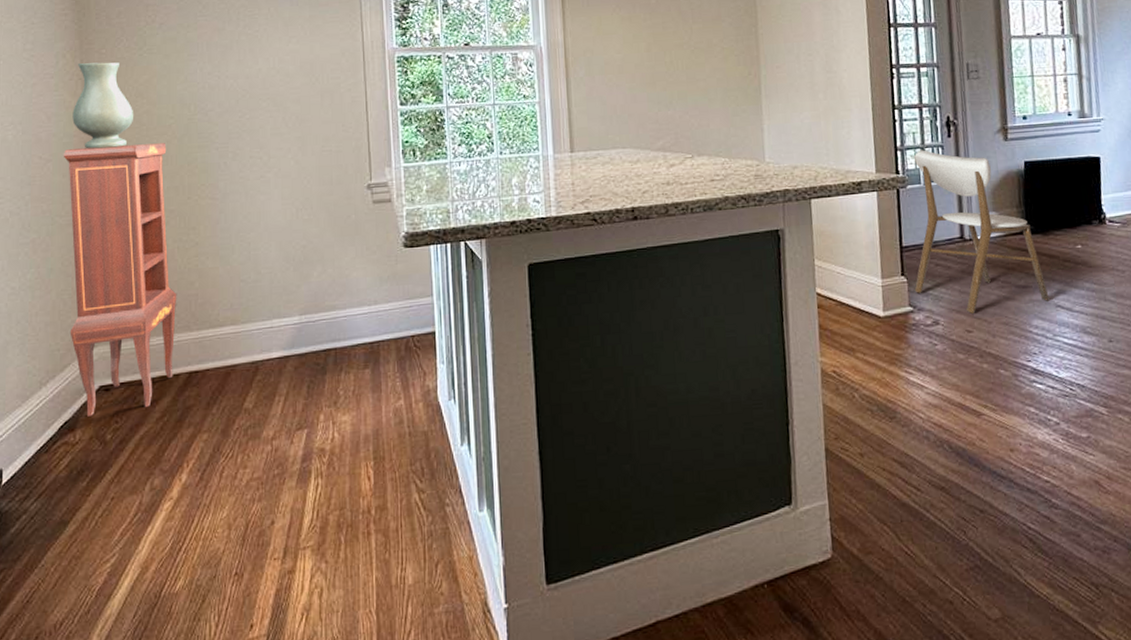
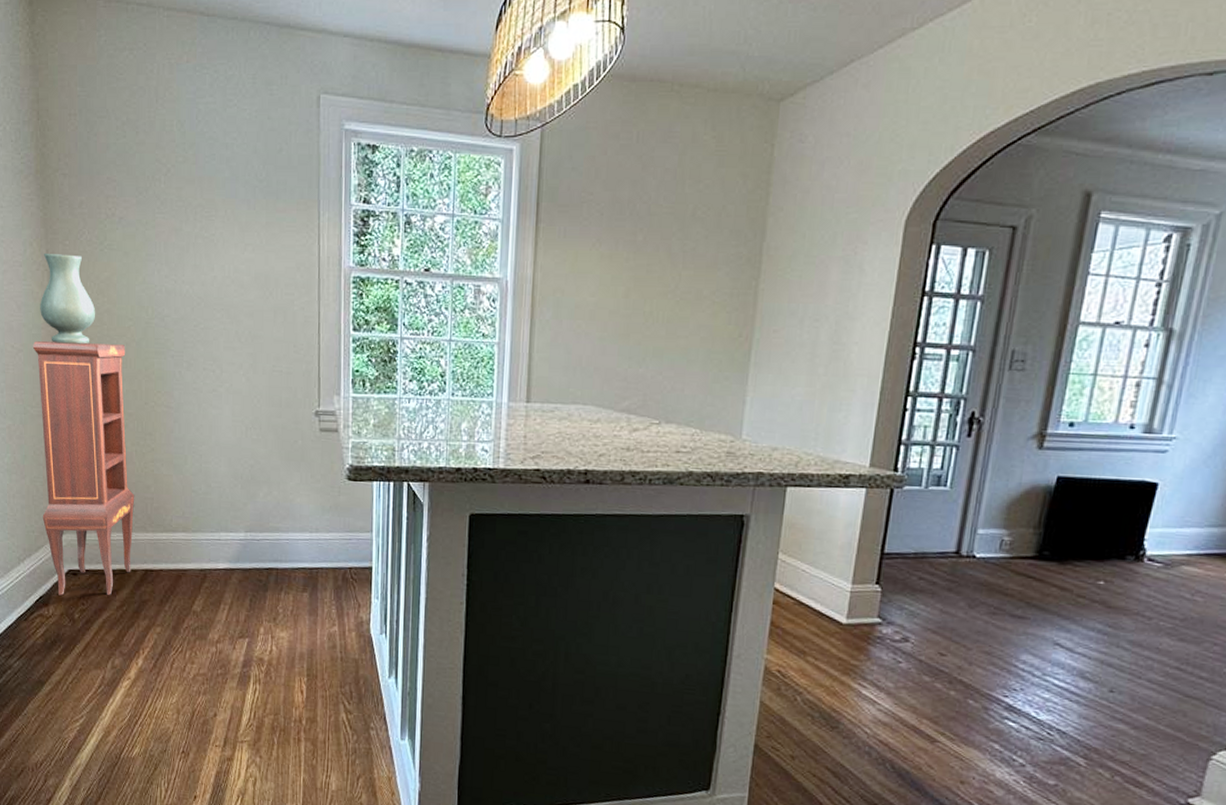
dining chair: present [914,150,1050,314] -> none [887,447,1049,637]

